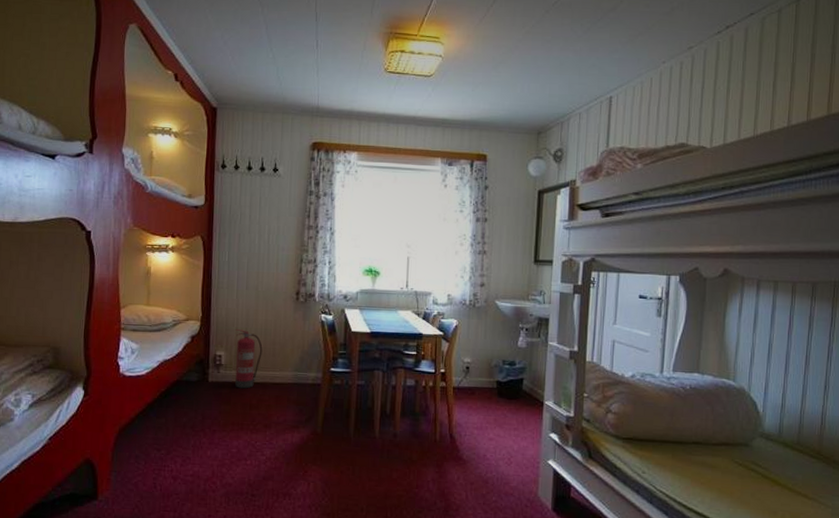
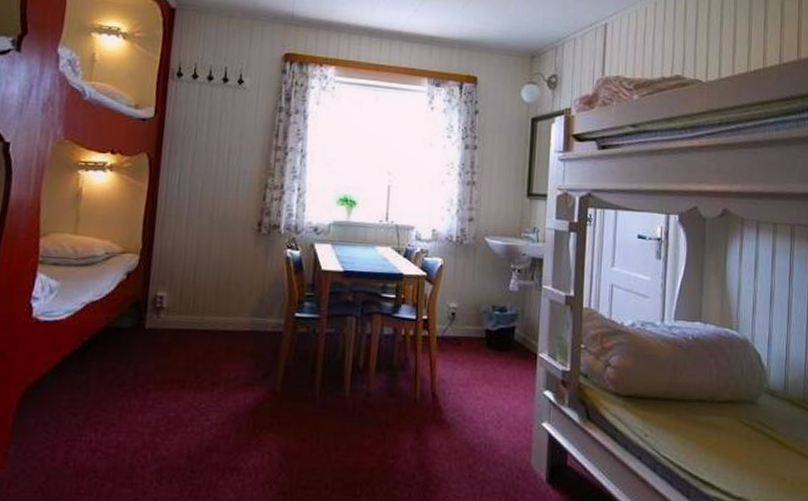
fire extinguisher: present [235,328,263,389] -> none [178,264,215,338]

